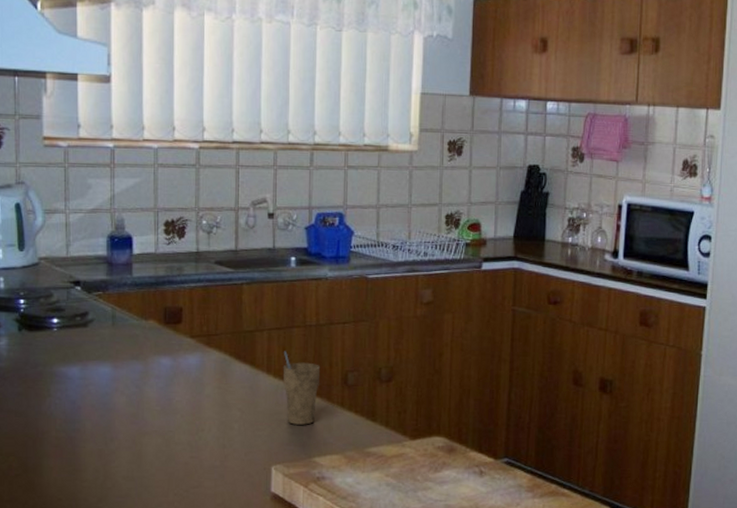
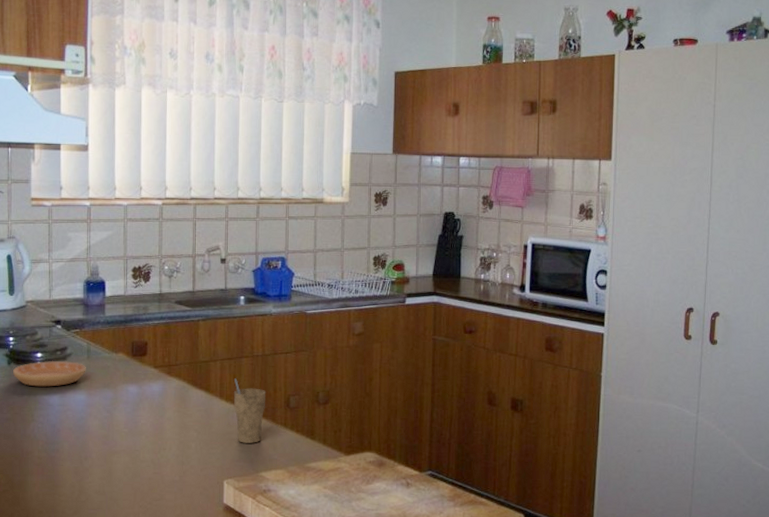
saucer: none [25,328,111,358] -> present [13,361,86,387]

